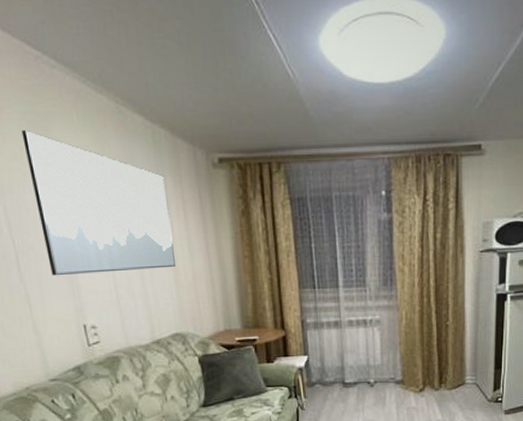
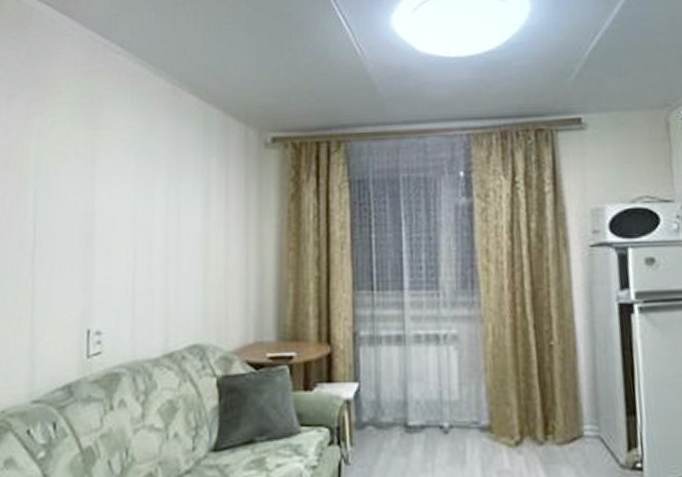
wall art: present [21,129,175,276] -> none [66,112,209,269]

